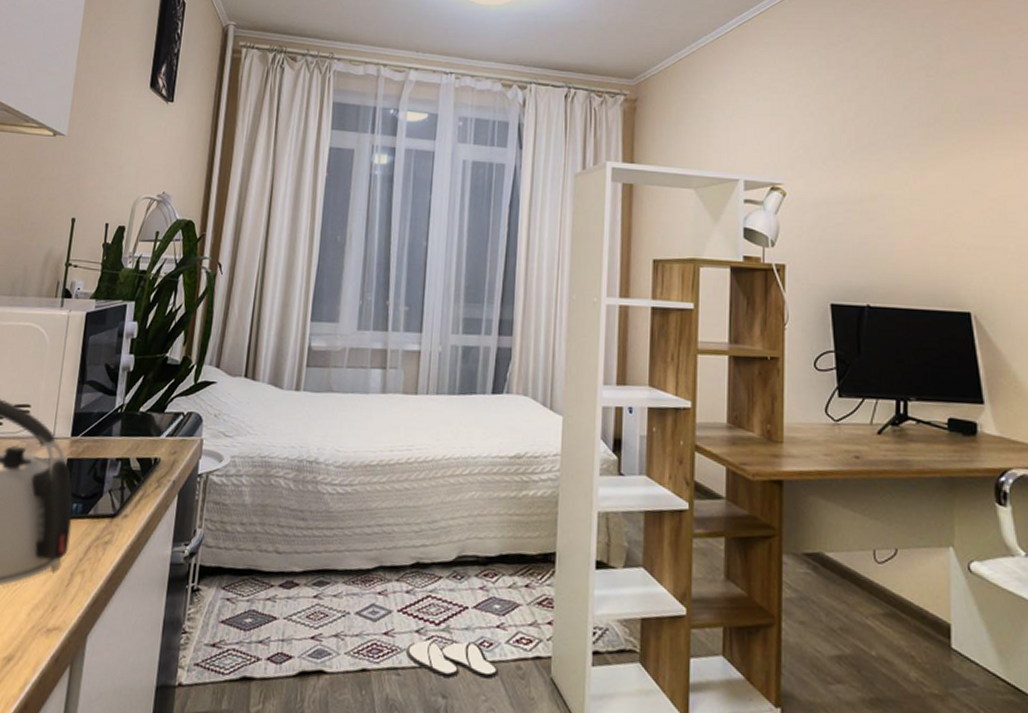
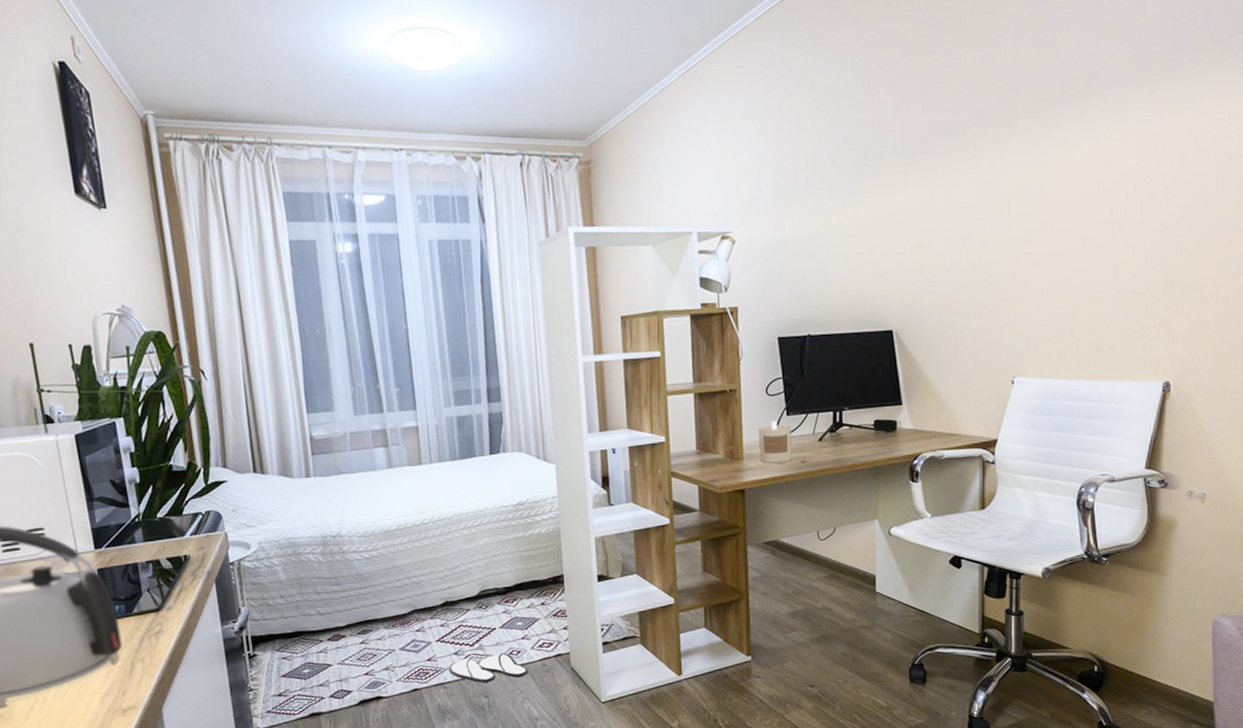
candle: none [803,401,843,454] -> present [758,421,792,463]

